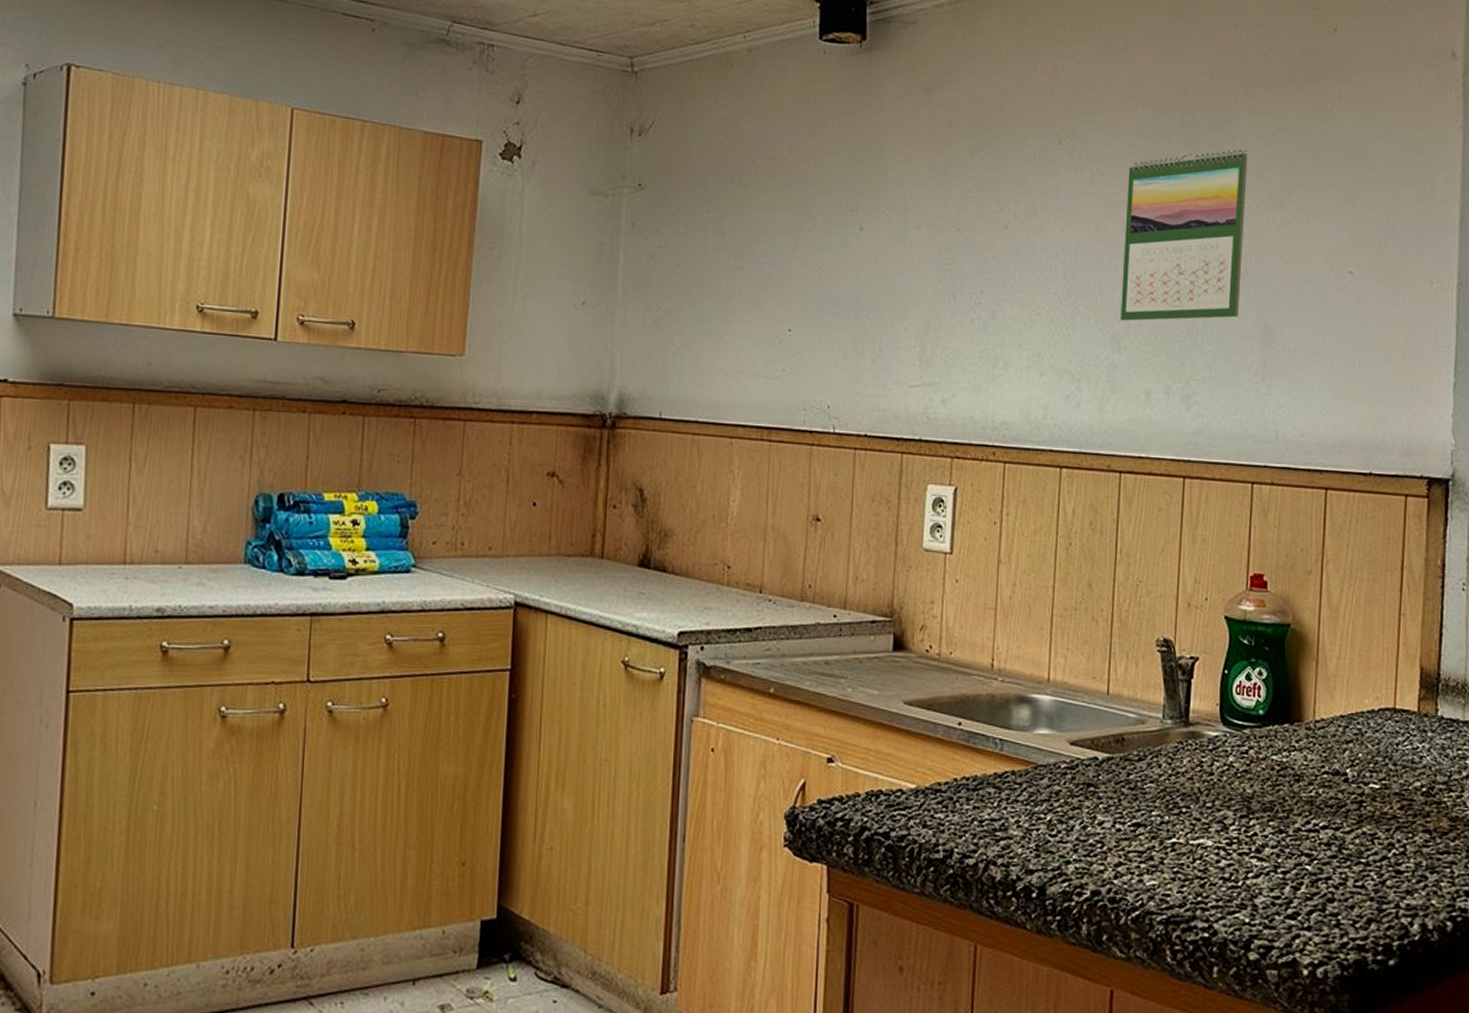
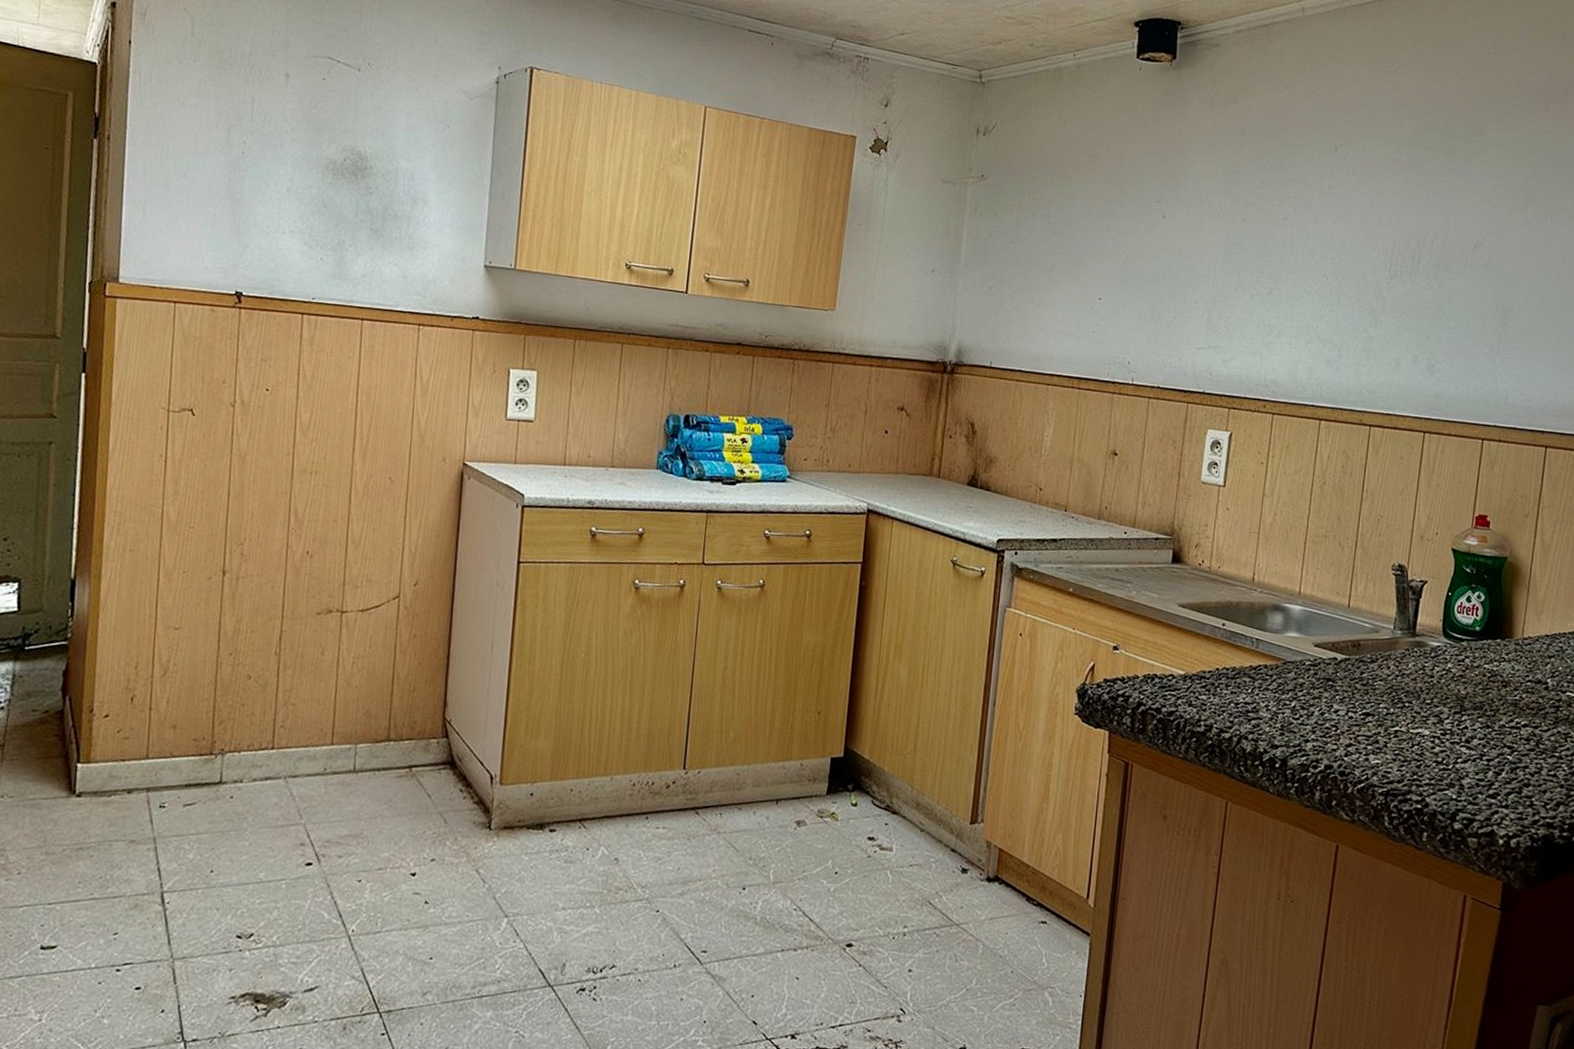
calendar: present [1121,148,1248,322] -> none [1378,158,1498,301]

